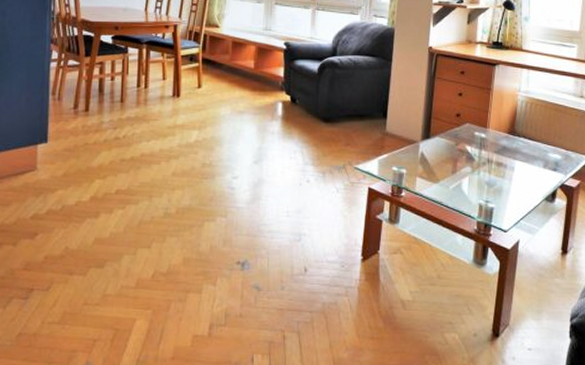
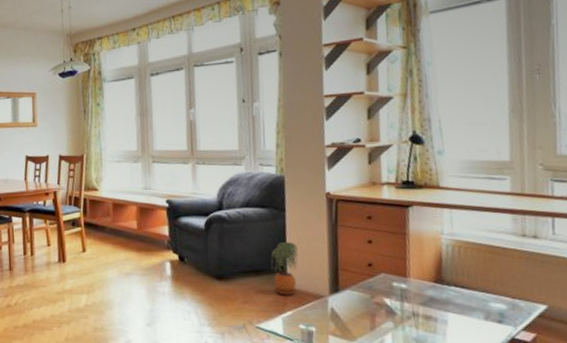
potted plant: none [373,89,399,139] -> present [270,241,299,295]

